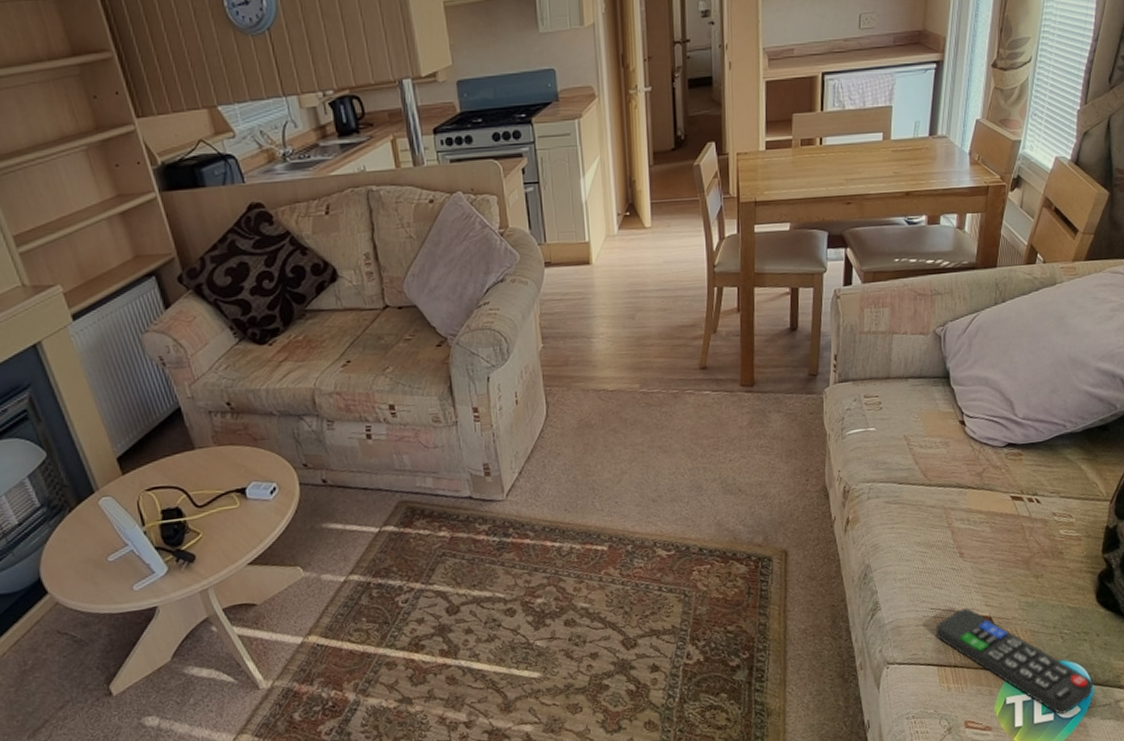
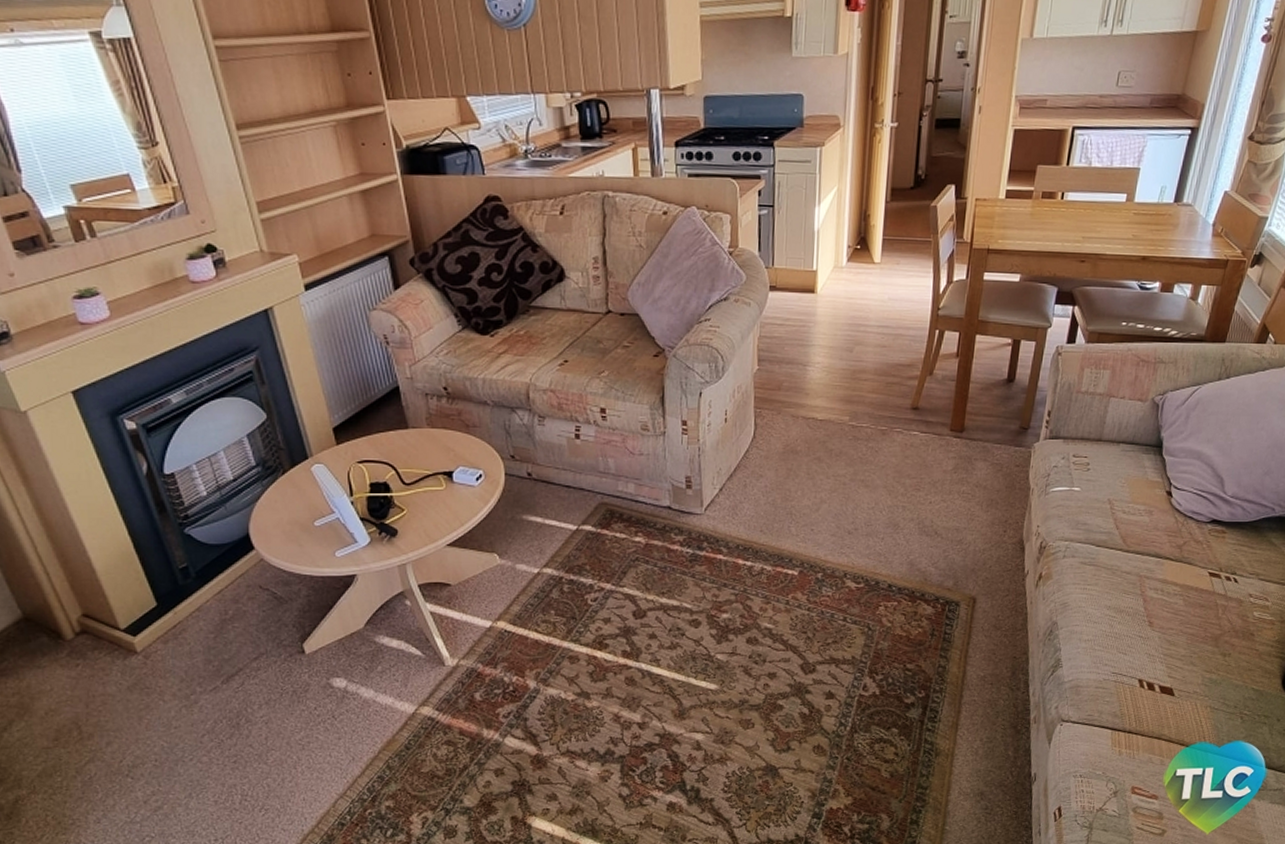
remote control: present [936,608,1094,715] -> none [1114,677,1268,793]

